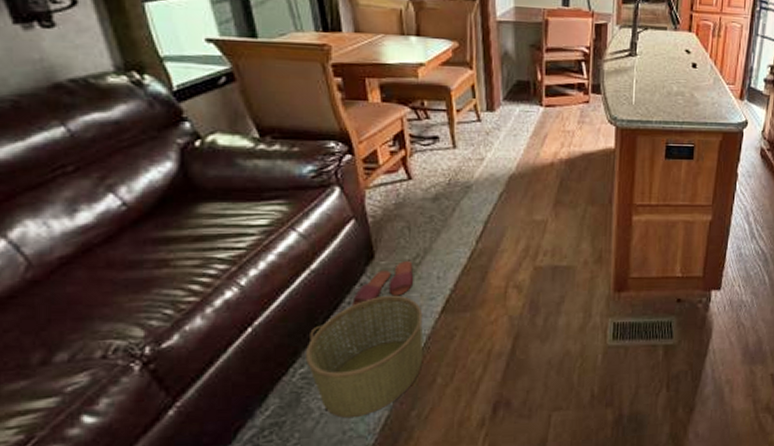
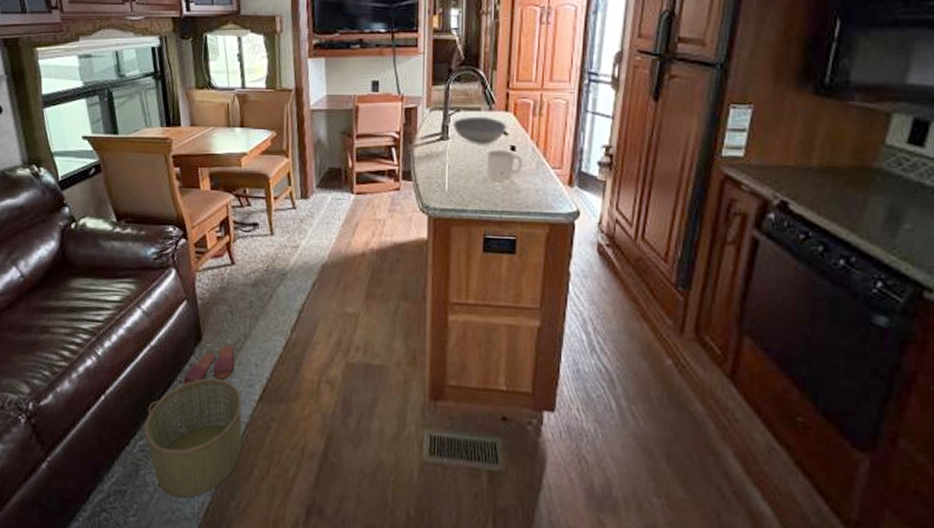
bowl: none [641,35,690,61] -> present [453,116,507,143]
mug: none [670,66,702,96] -> present [486,150,522,182]

